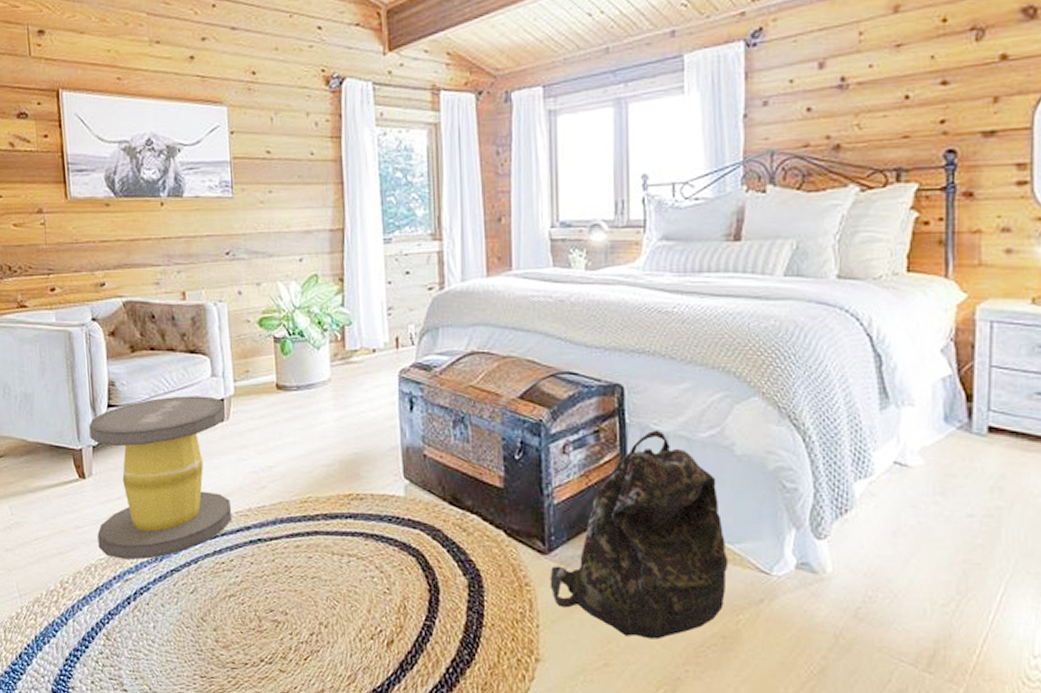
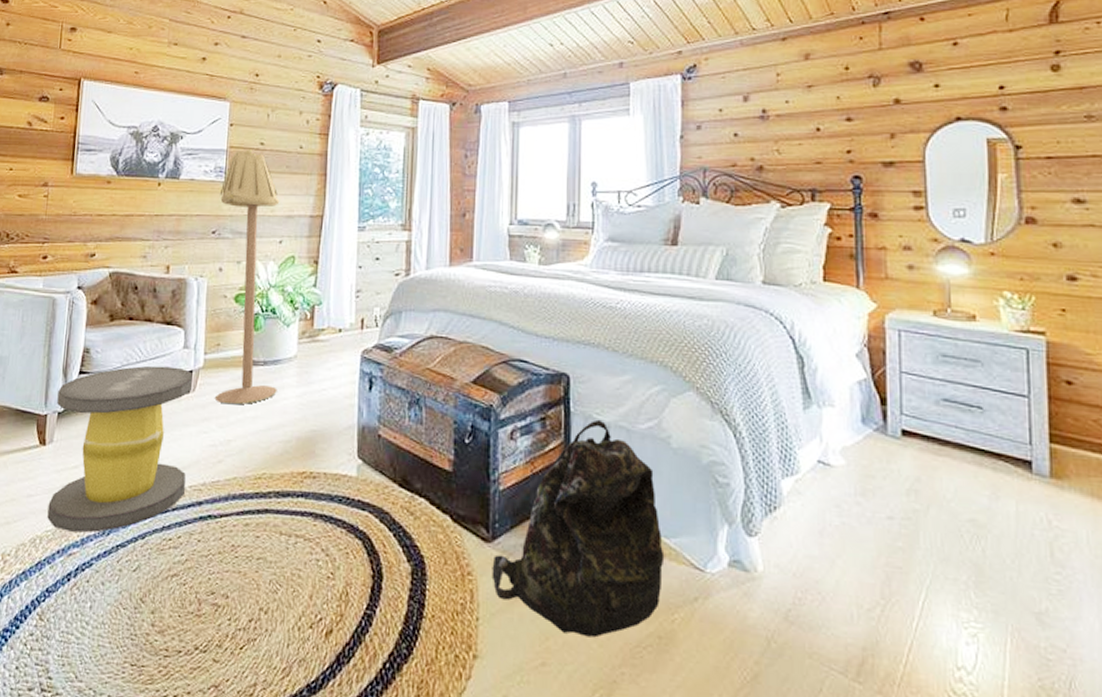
floor lamp: none [228,159,314,430] -> present [215,149,280,404]

